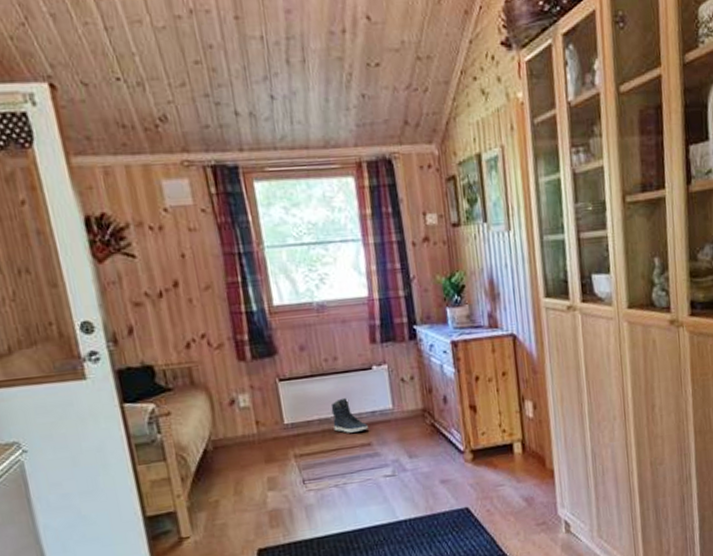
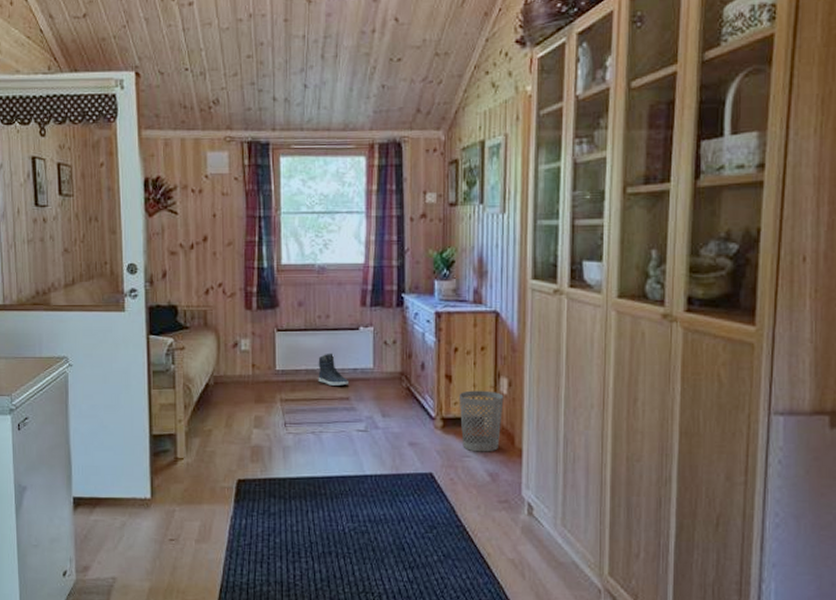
wastebasket: none [485,416,531,480] -> present [458,390,504,452]

